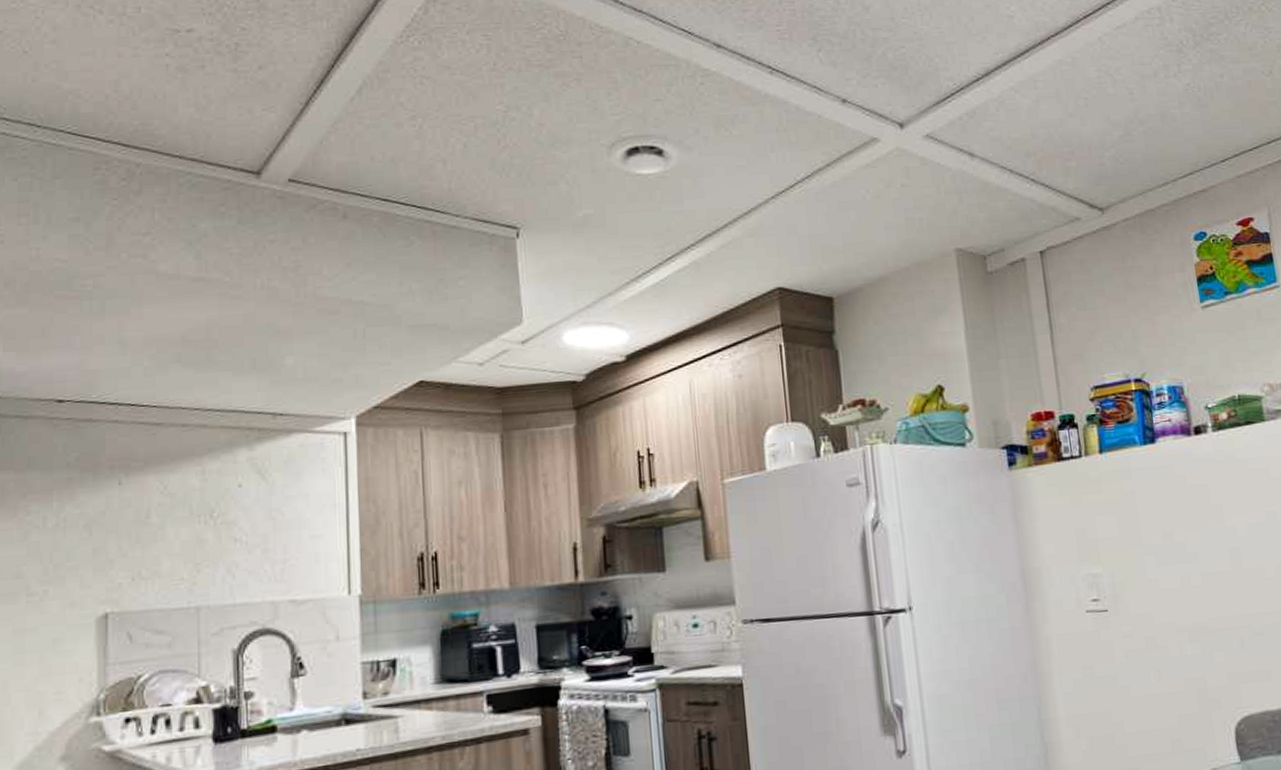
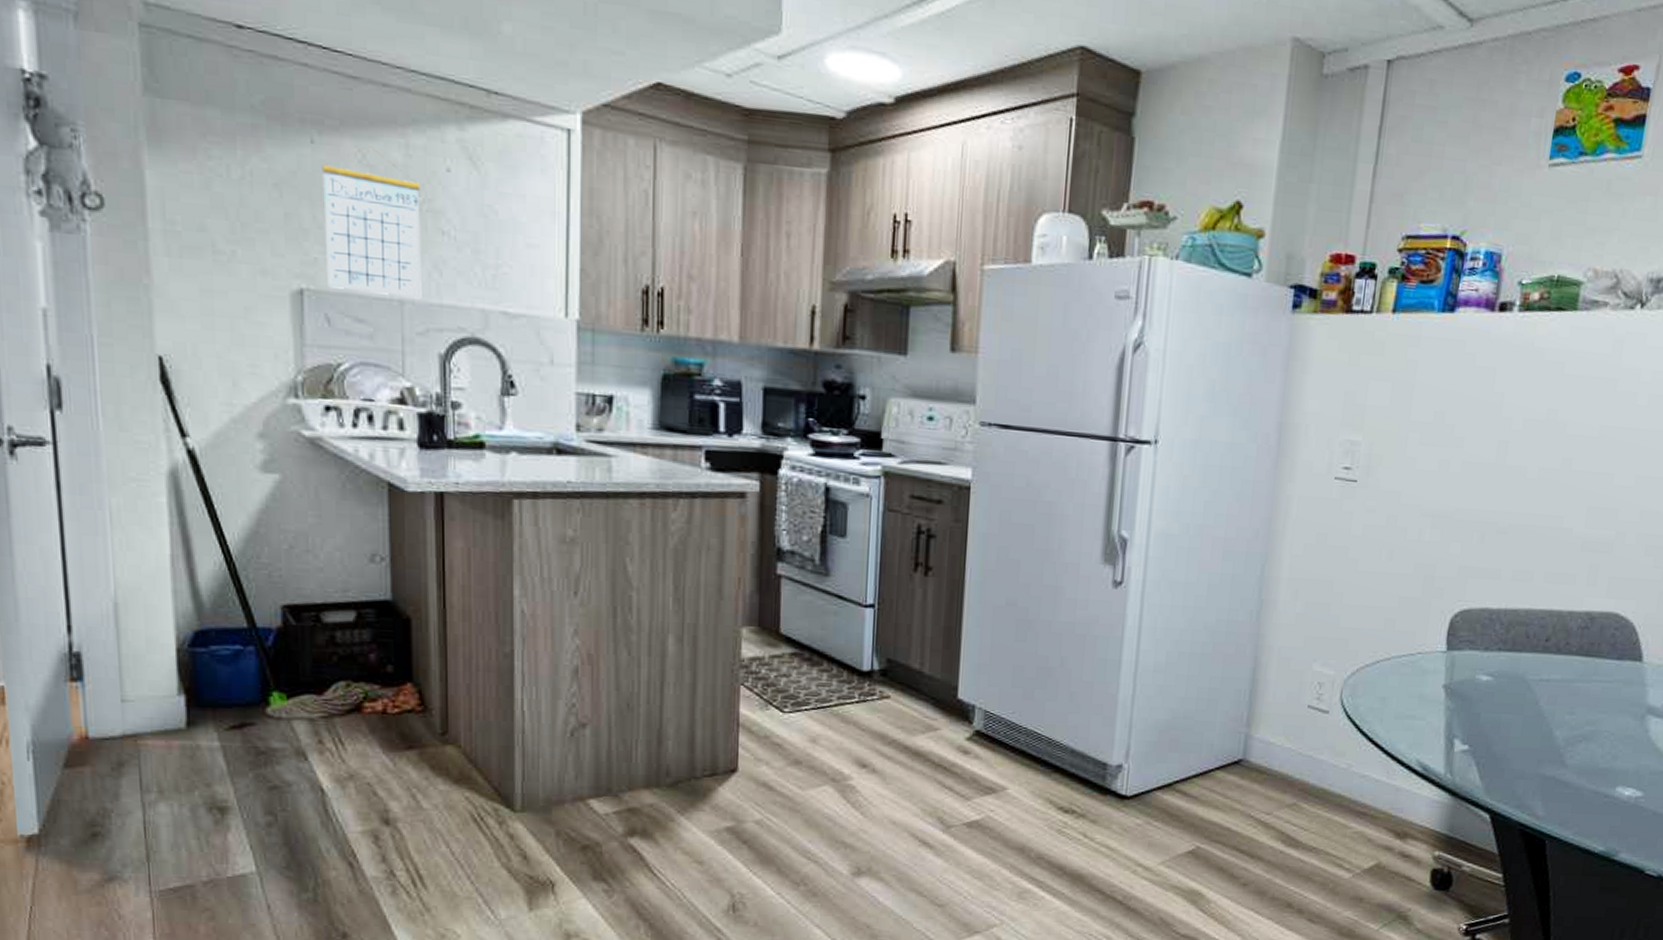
calendar: none [128,478,216,608] -> present [322,146,422,299]

